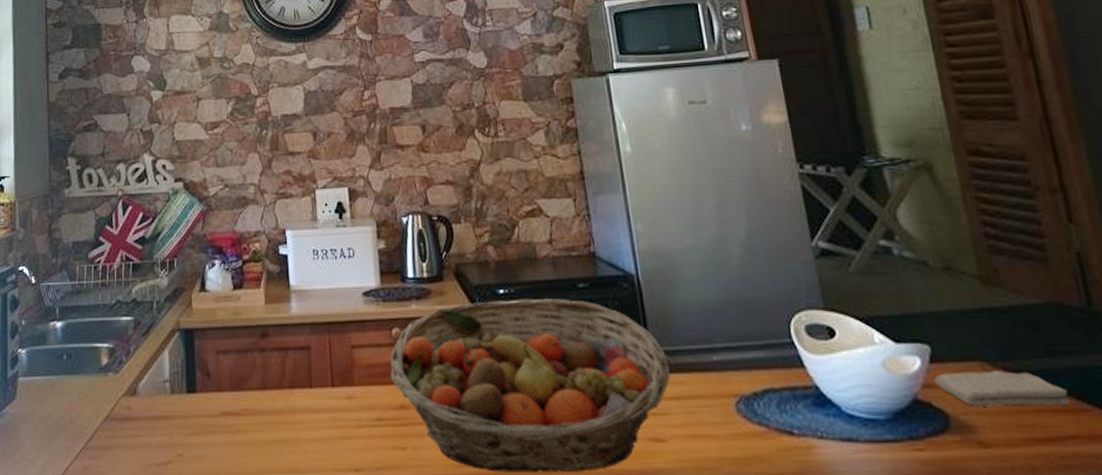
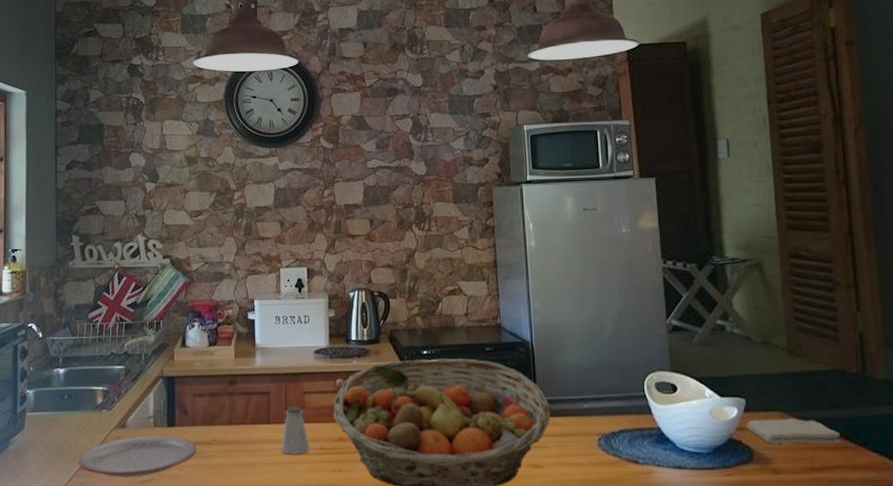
plate: none [81,404,224,459] -> present [79,435,197,477]
saltshaker: none [327,364,365,427] -> present [280,406,311,454]

